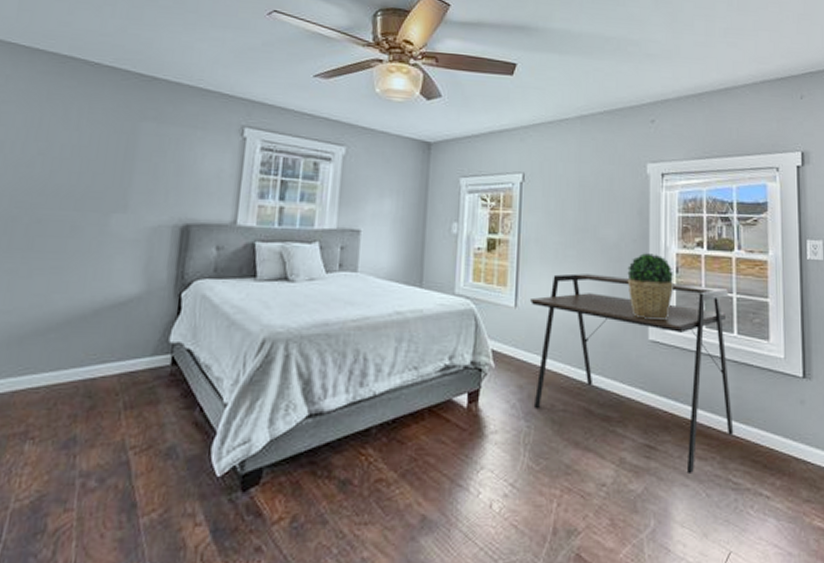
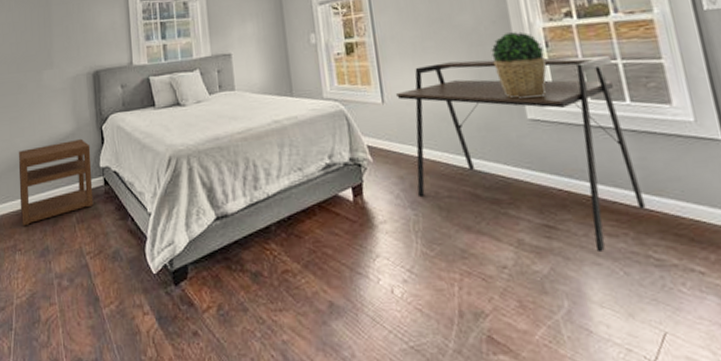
nightstand: none [42,304,161,408] -> present [18,138,94,226]

